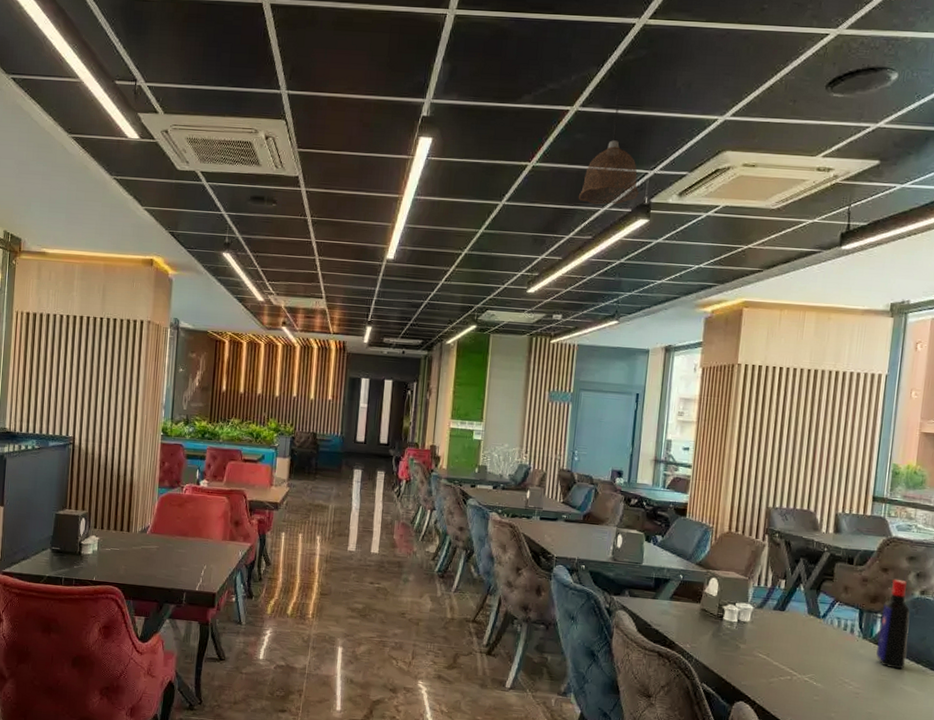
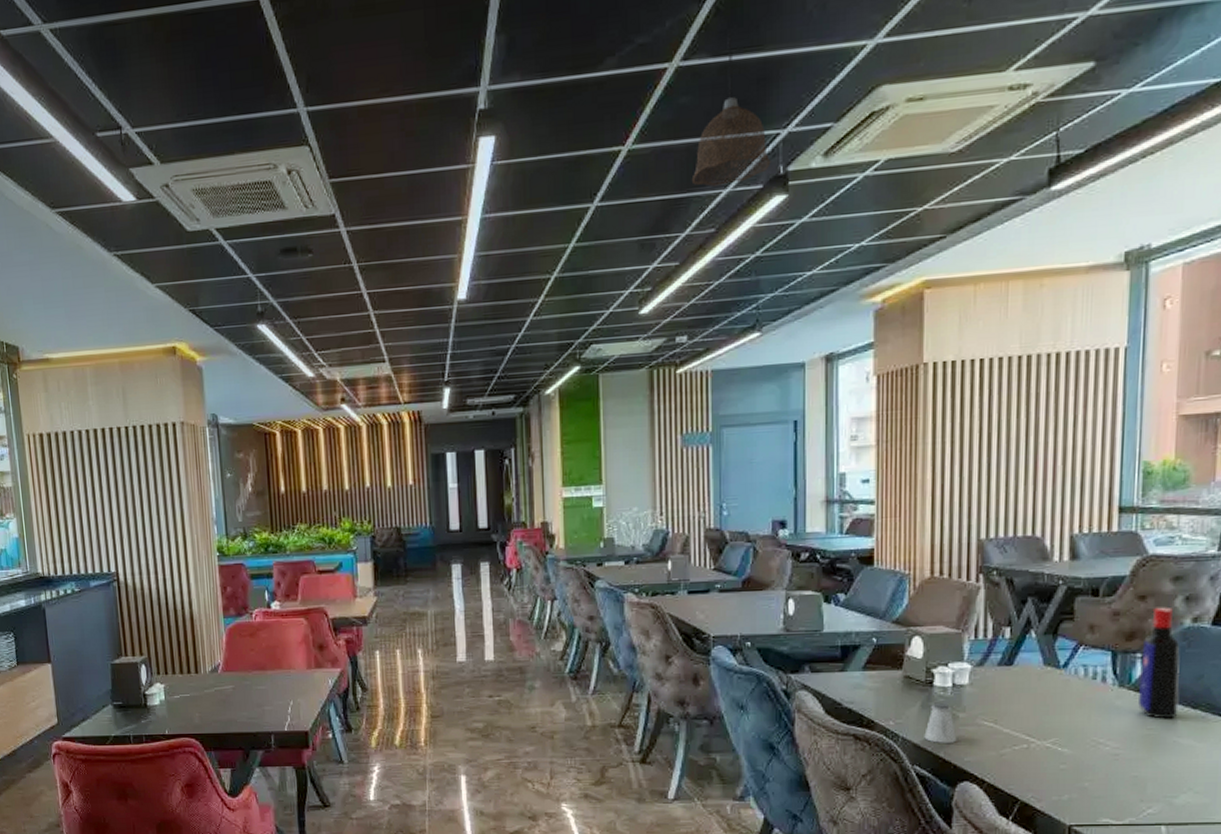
saltshaker: none [712,633,738,668] -> present [924,702,957,743]

